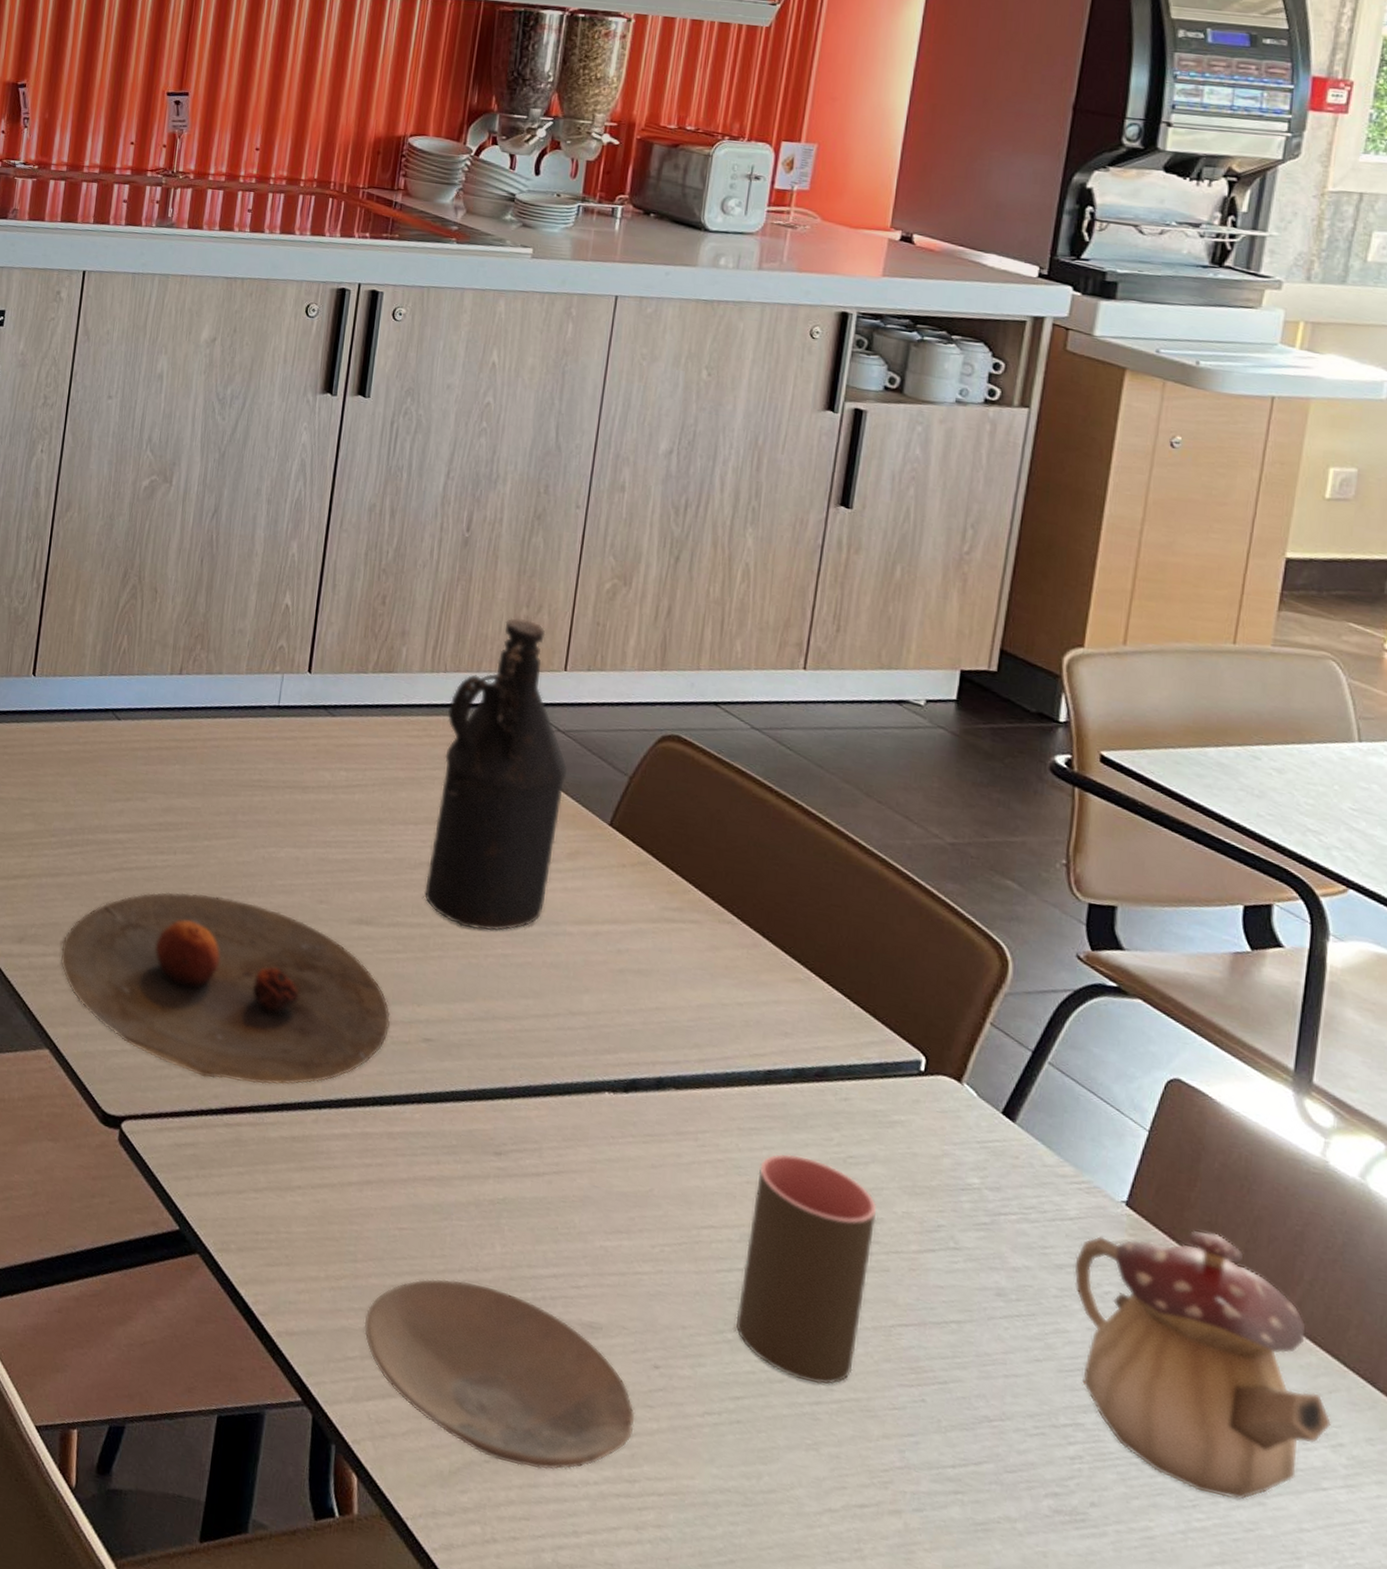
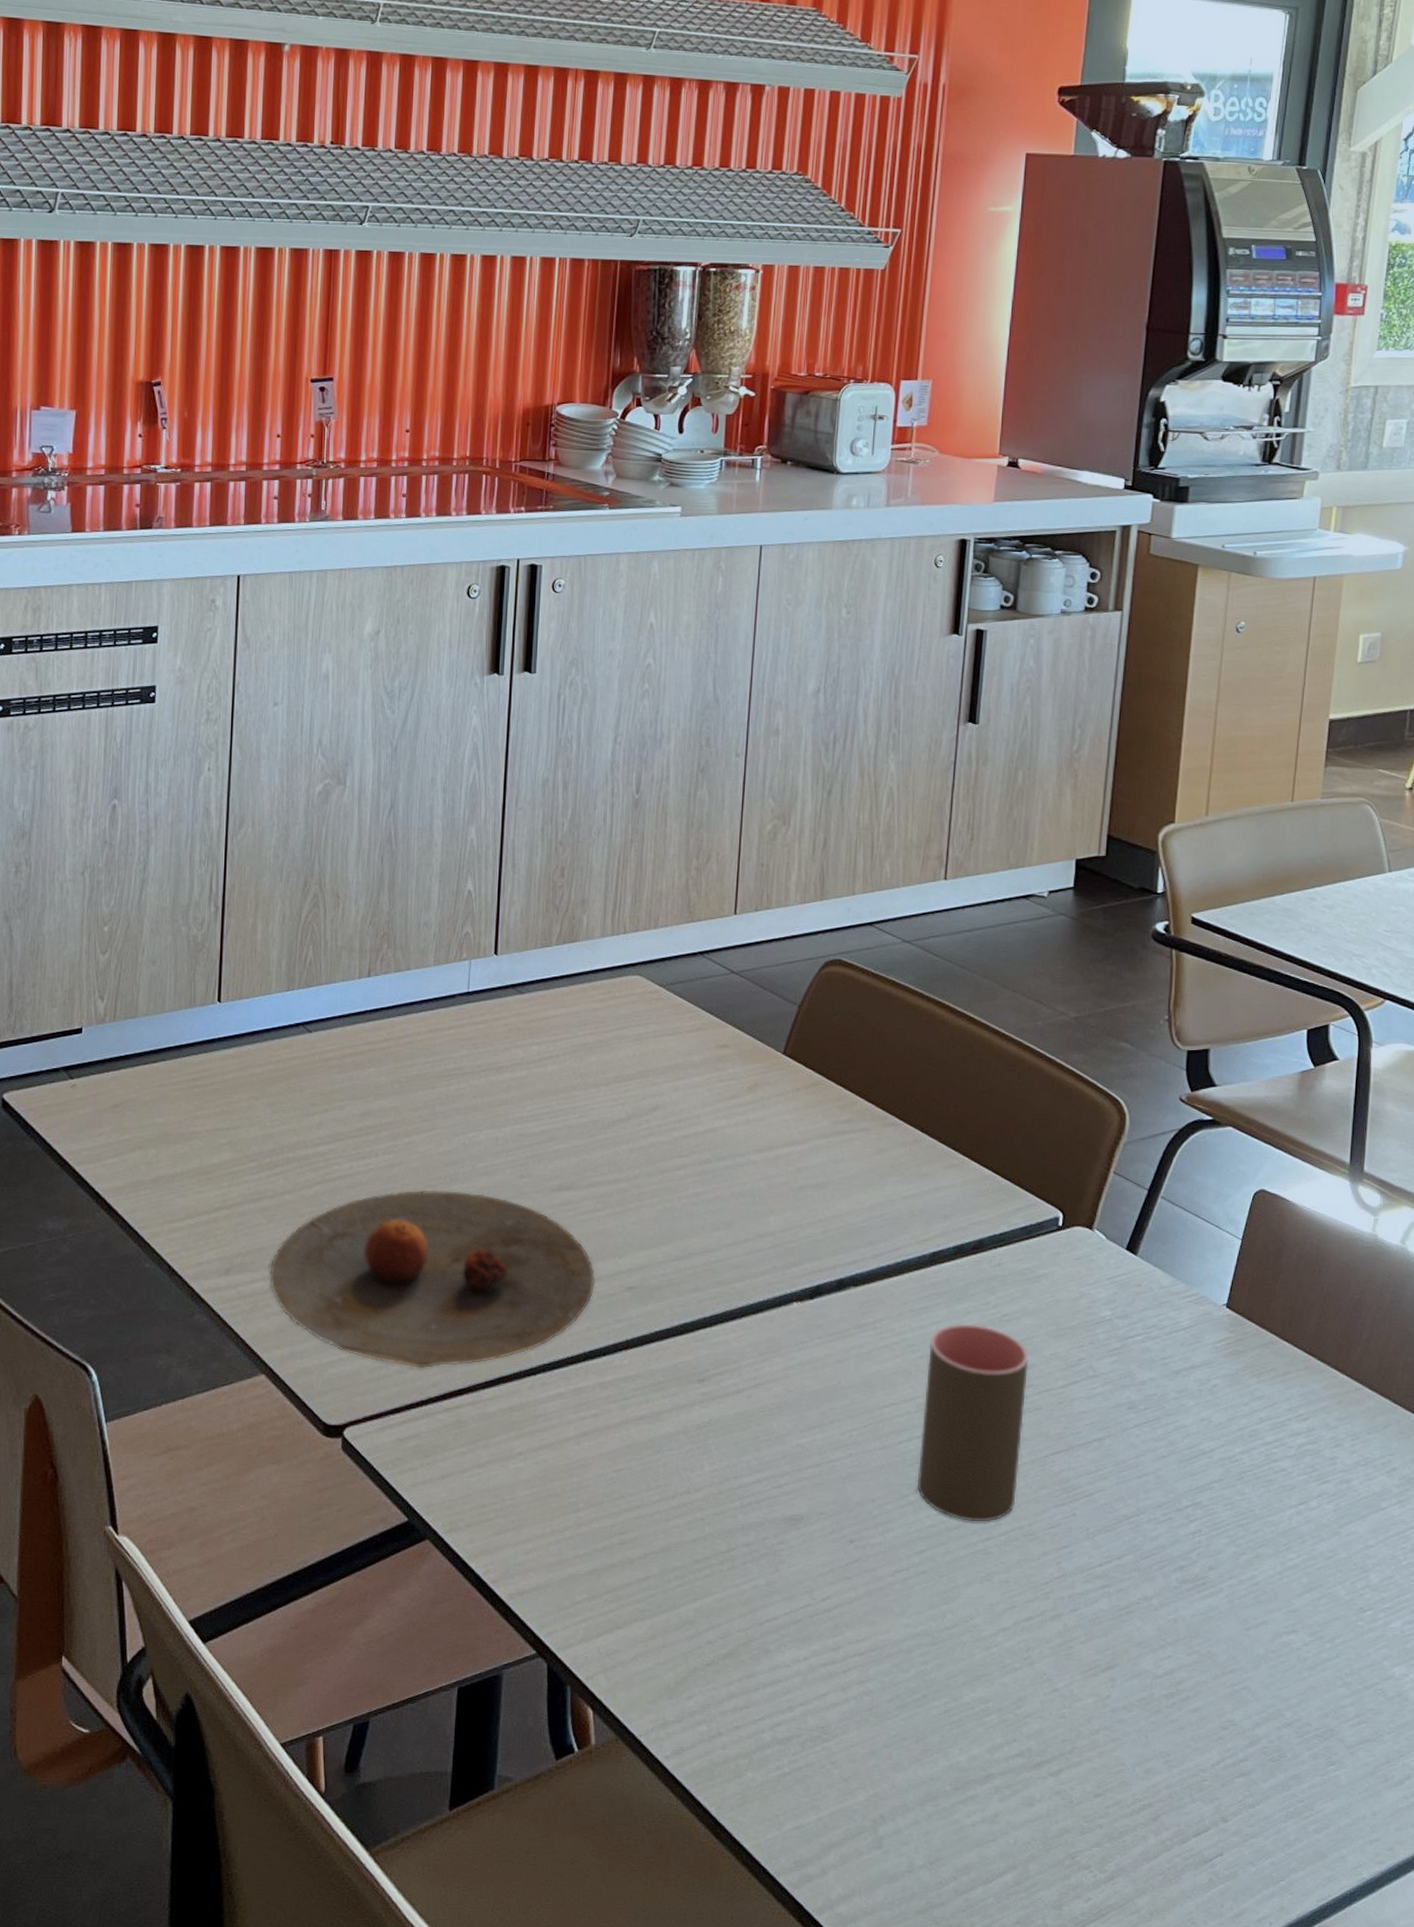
plate: present [364,1278,636,1470] -> none [589,1505,836,1661]
bottle: present [425,617,568,931] -> none [619,870,743,1175]
teapot: present [1074,1231,1333,1500] -> none [1188,1316,1387,1535]

